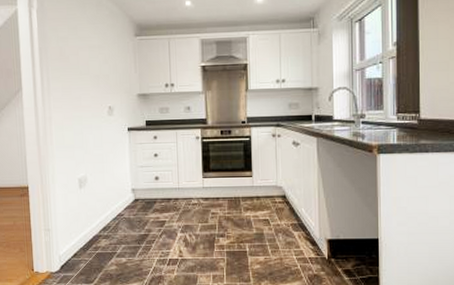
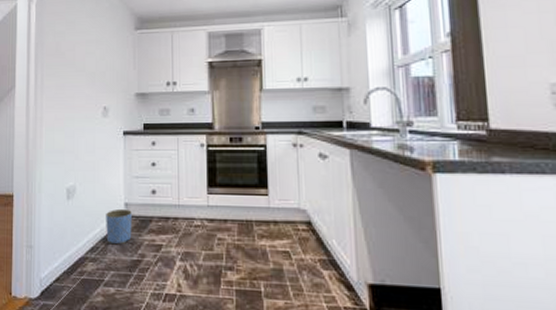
planter: none [115,193,139,222] -> present [106,208,132,244]

